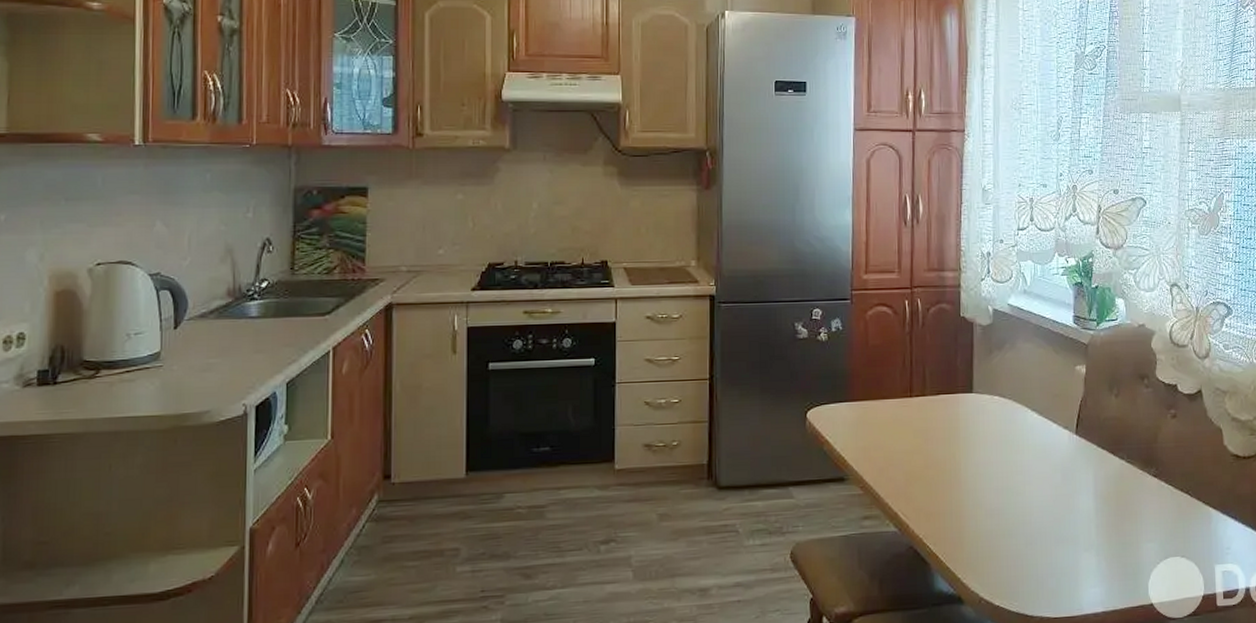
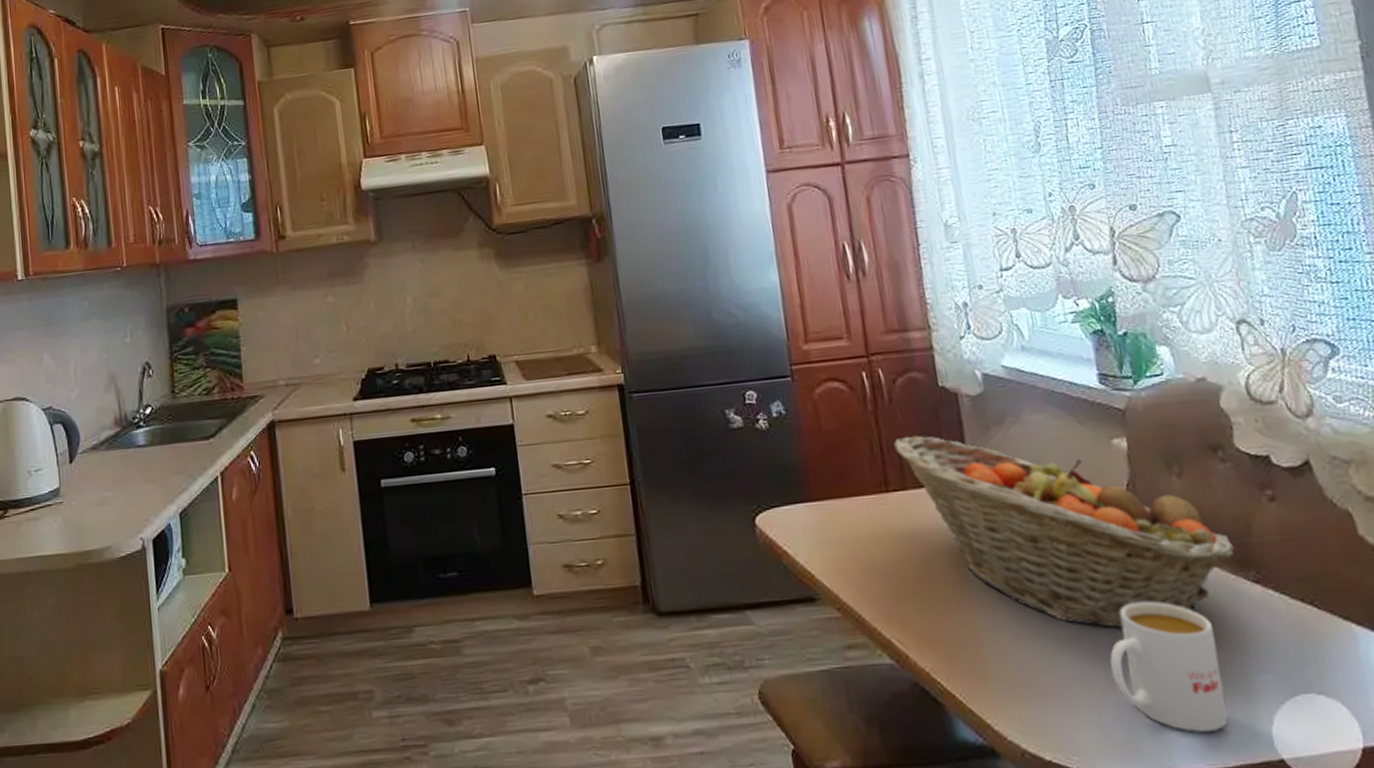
fruit basket: none [921,353,1145,507] -> present [894,435,1236,628]
mug: none [1050,488,1123,584] -> present [1109,601,1229,732]

